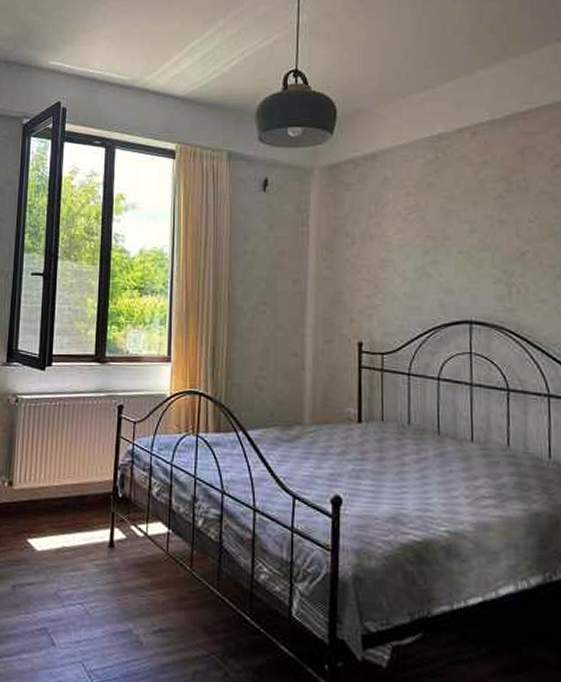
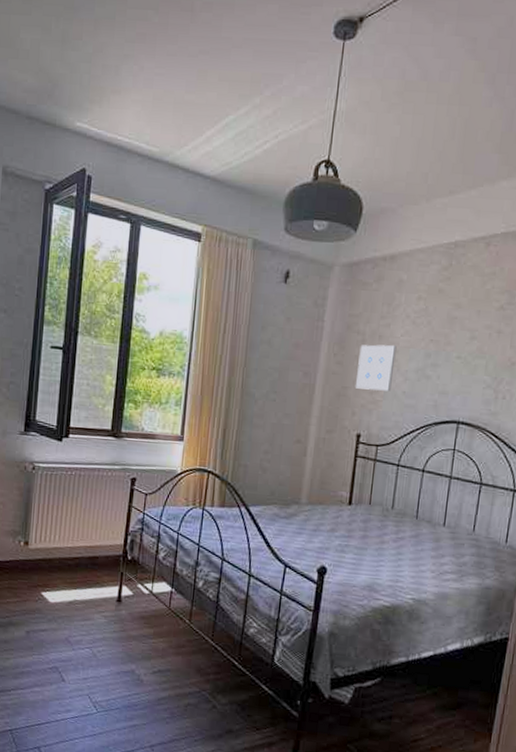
wall art: none [349,245,391,294] -> present [355,344,397,391]

